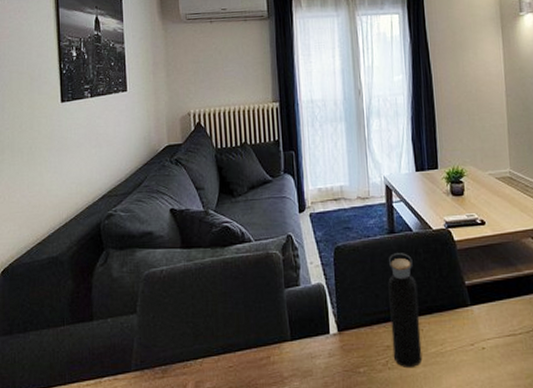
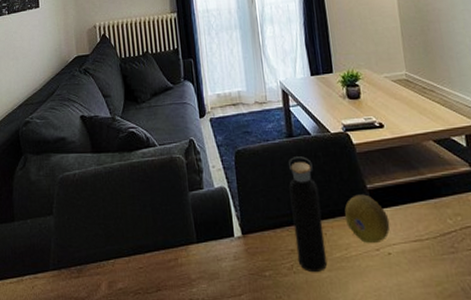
fruit: none [442,290,486,338] -> present [344,194,390,243]

